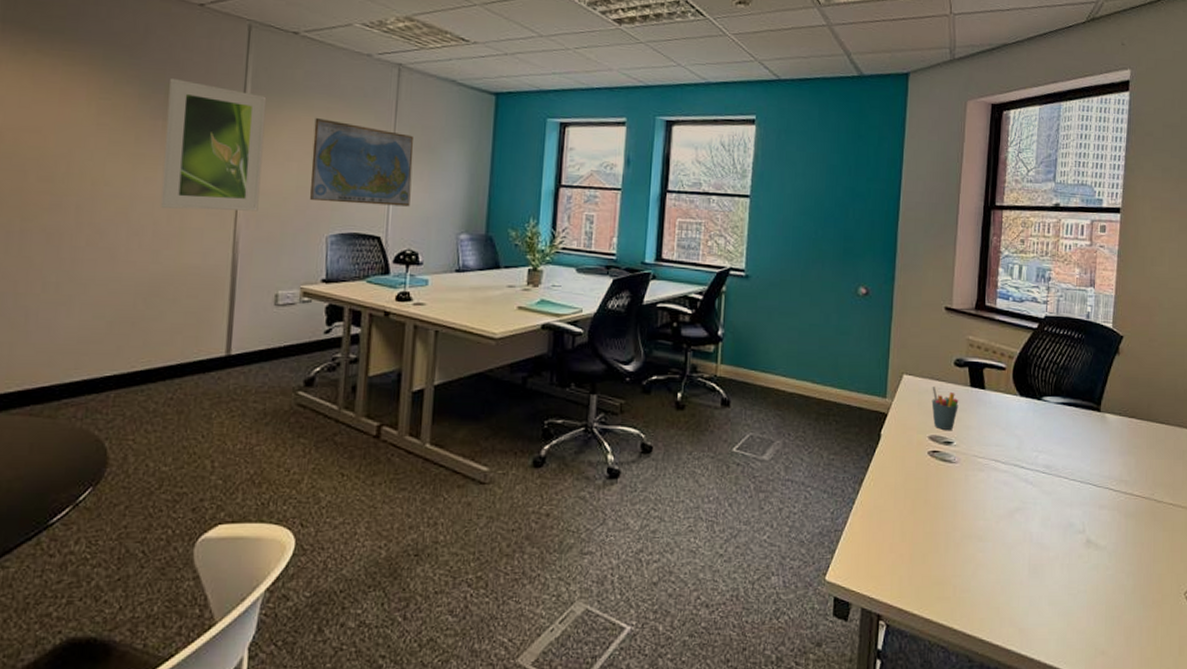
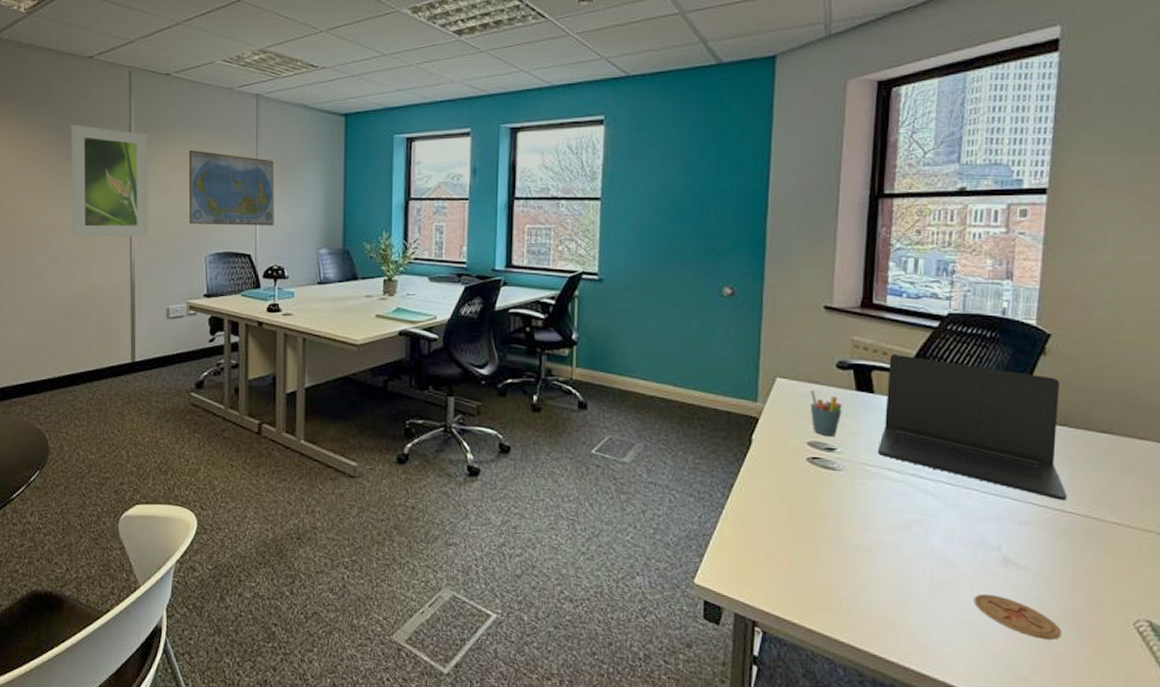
laptop: none [988,353,1135,485] -> present [878,355,1067,501]
coaster: none [1063,574,1130,613] -> present [974,593,1060,640]

